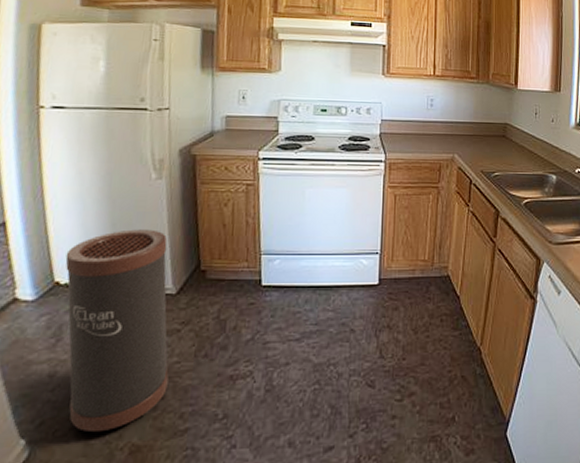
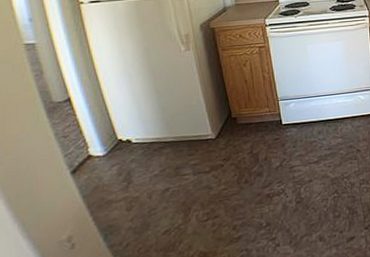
trash can: present [65,229,169,433] -> none [123,91,220,247]

